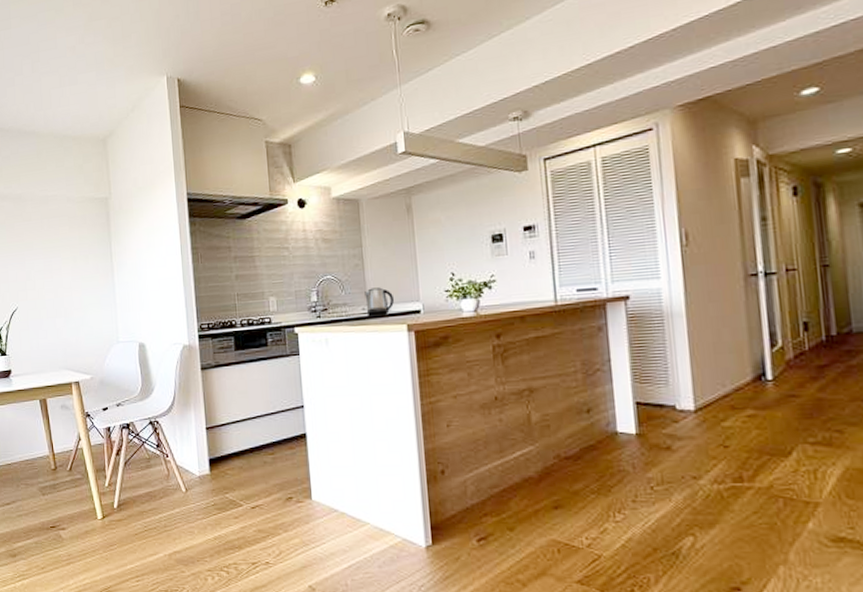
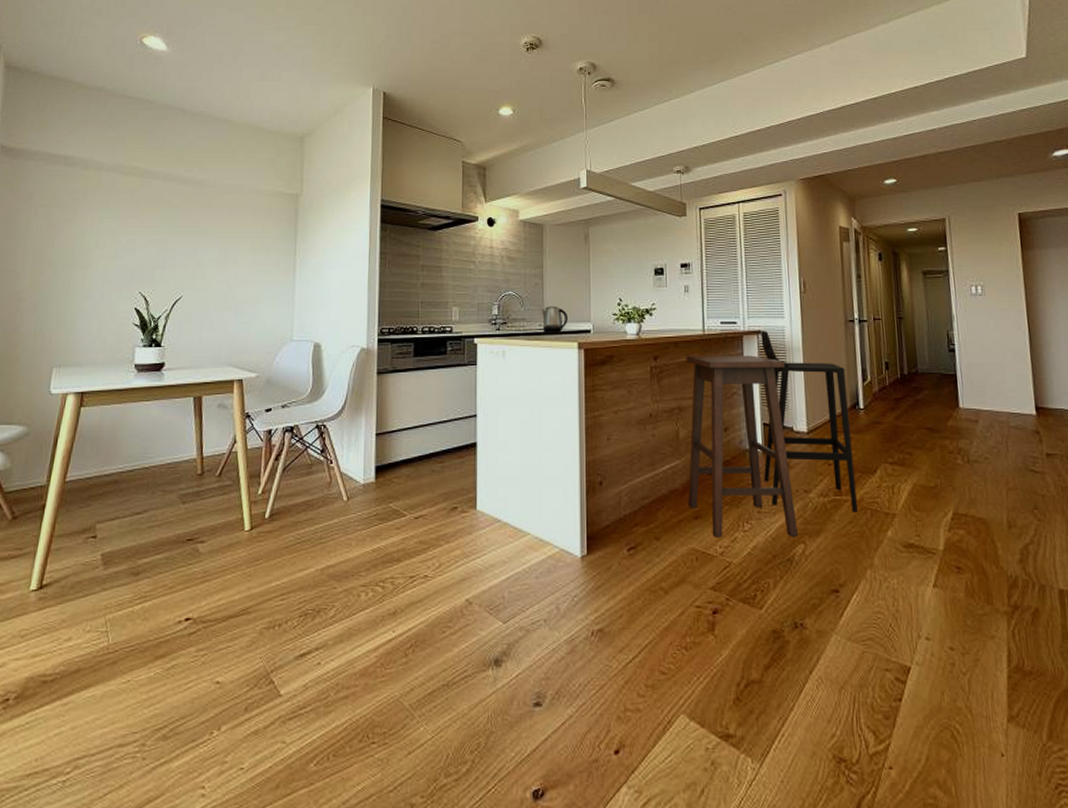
bar stool: none [535,325,687,529] -> present [686,355,799,538]
bar stool: none [629,294,765,502] -> present [761,330,858,513]

